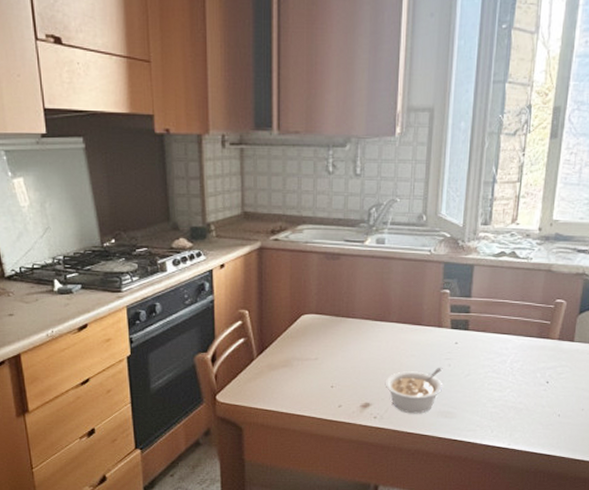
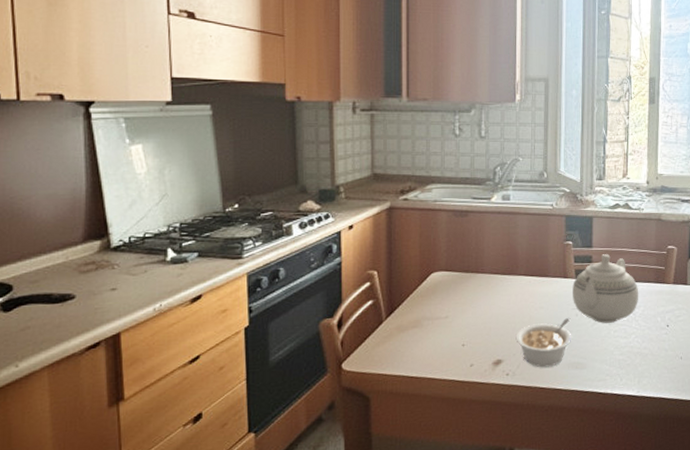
teapot: none [446,305,519,375] -> present [573,254,639,323]

